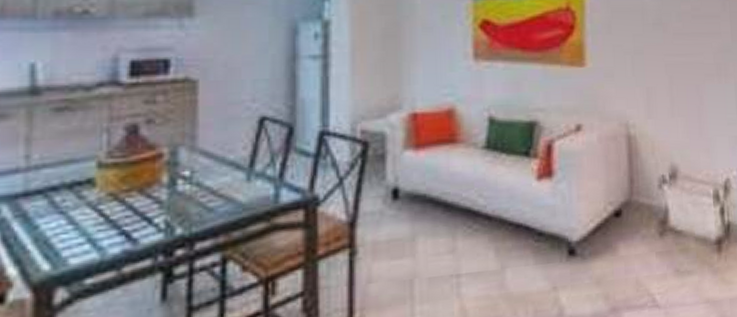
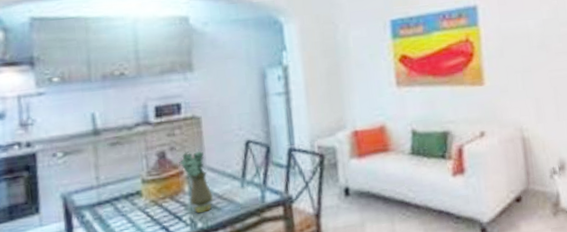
vase: none [157,124,203,213] -> present [179,149,213,213]

